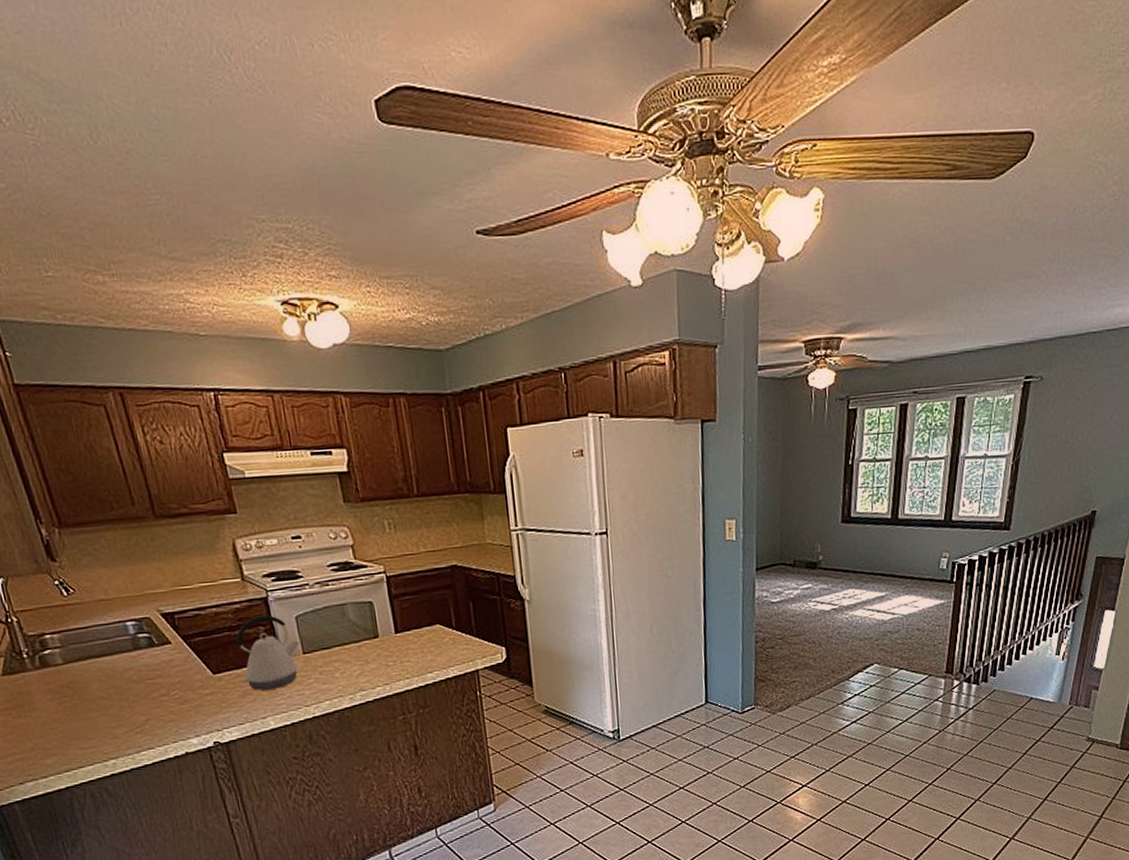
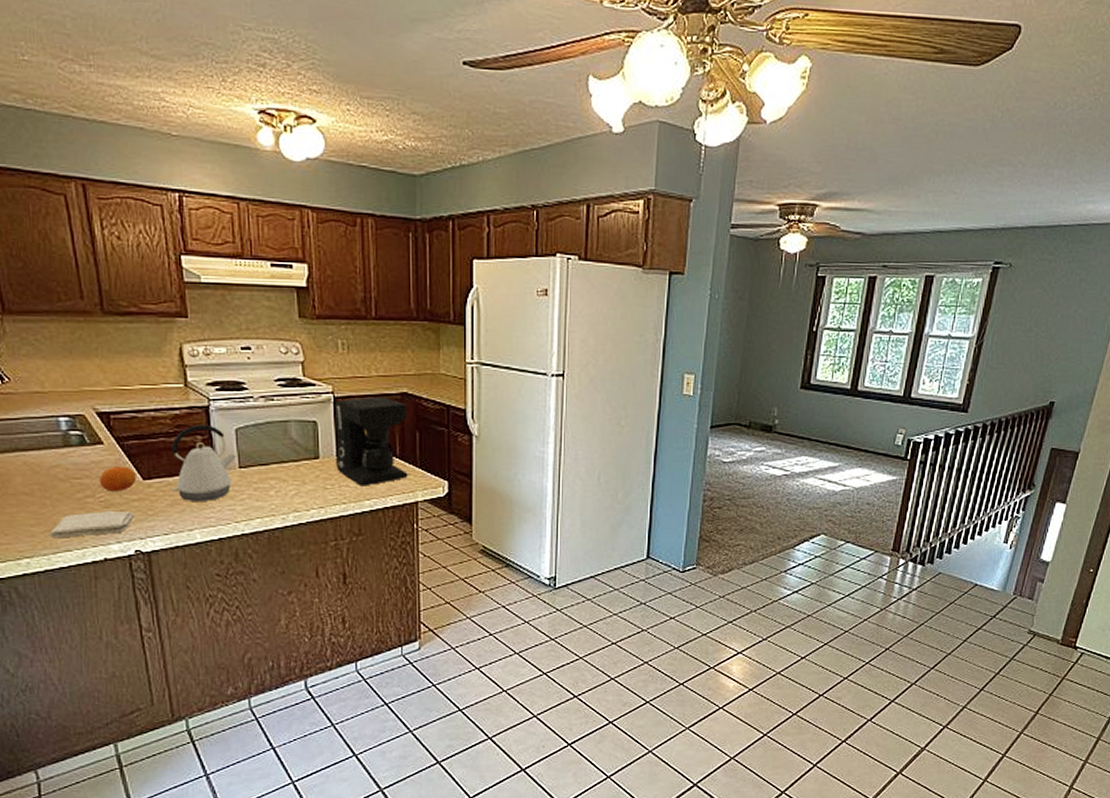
washcloth: none [130,704,210,738] -> present [49,510,135,539]
fruit: none [171,663,207,689] -> present [99,466,136,492]
coffee maker: none [387,571,466,660] -> present [334,396,408,486]

